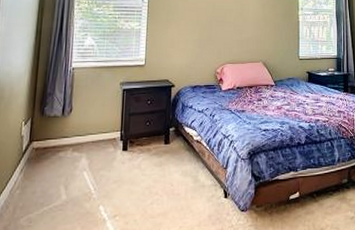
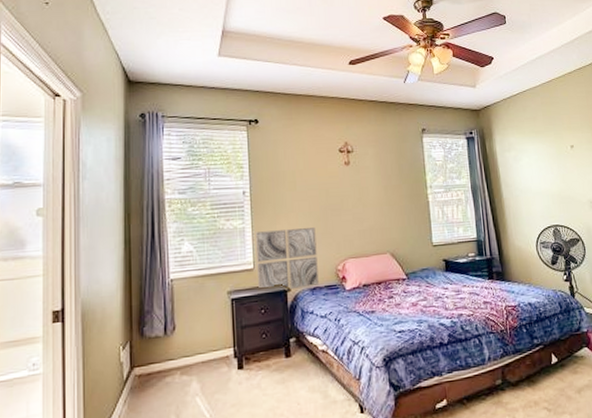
wall art: none [147,33,201,86] -> present [256,226,319,291]

